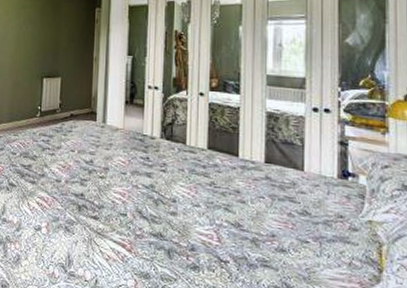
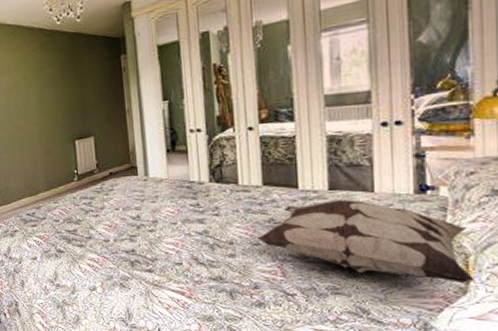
decorative pillow: none [198,172,385,271] -> present [257,199,473,283]

